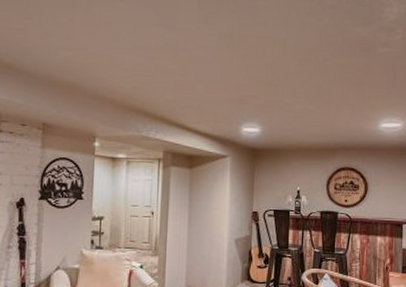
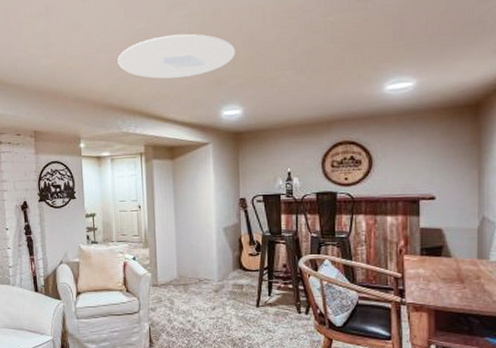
ceiling light: none [144,49,258,91] -> present [118,33,235,79]

